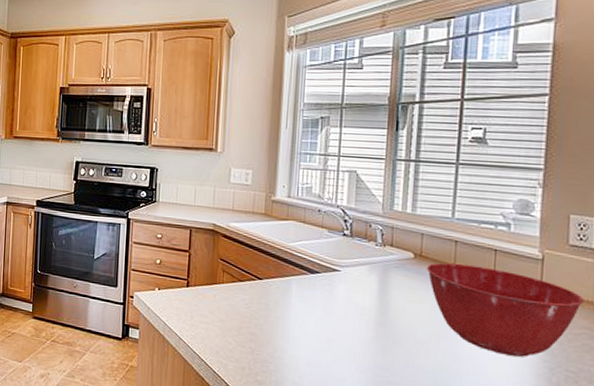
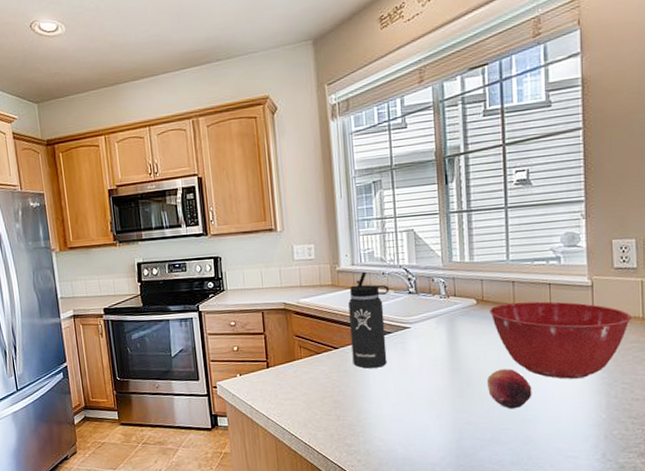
thermos bottle: none [275,205,323,307] -> present [348,271,389,369]
fruit: none [415,331,464,377] -> present [488,369,532,409]

